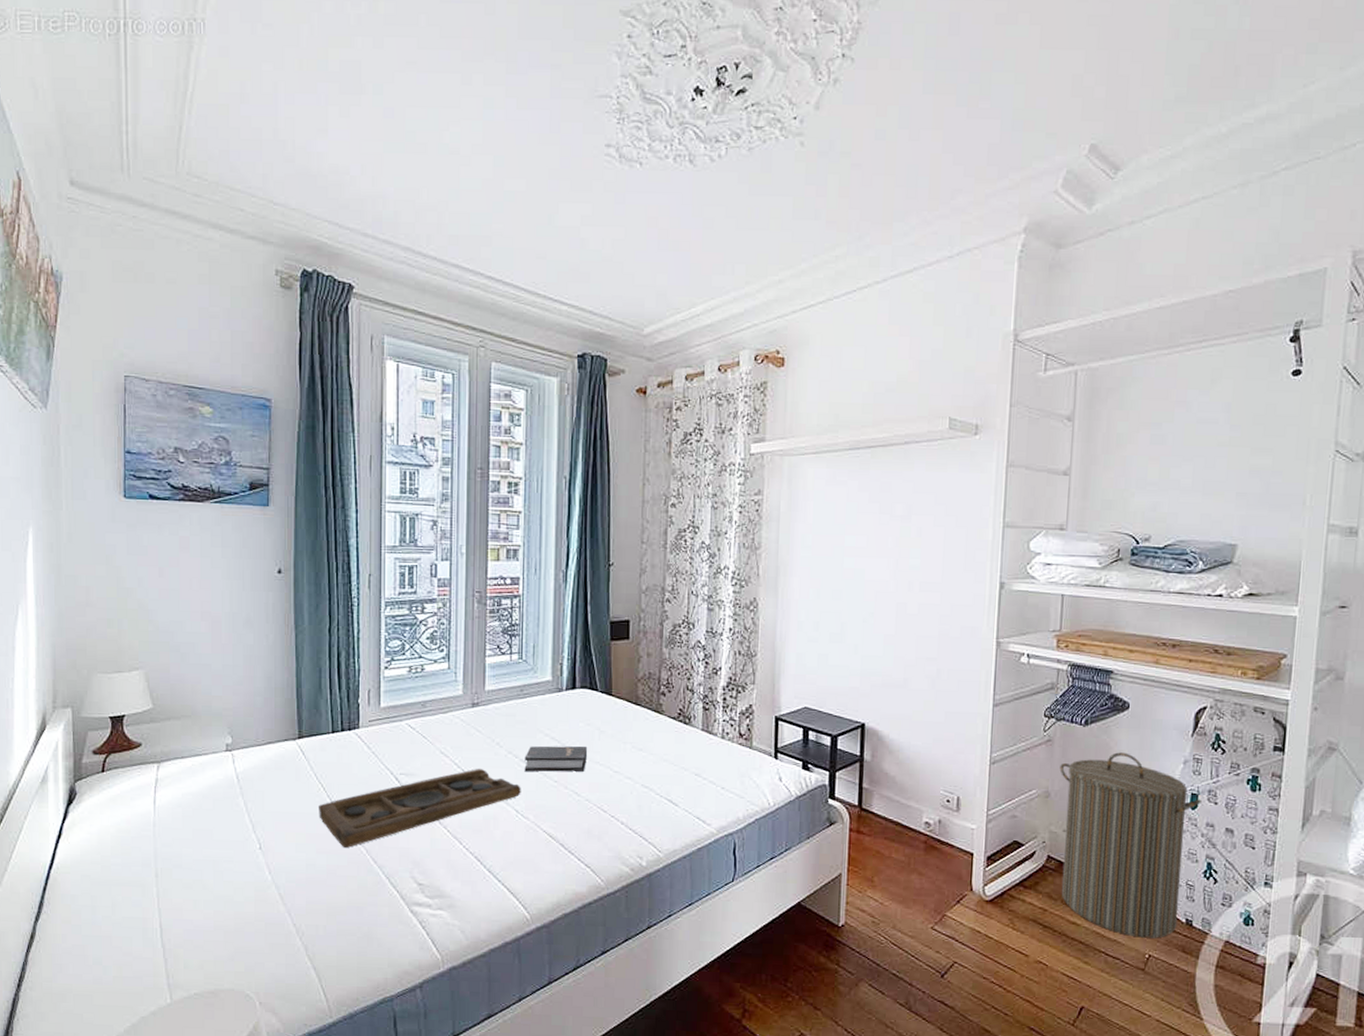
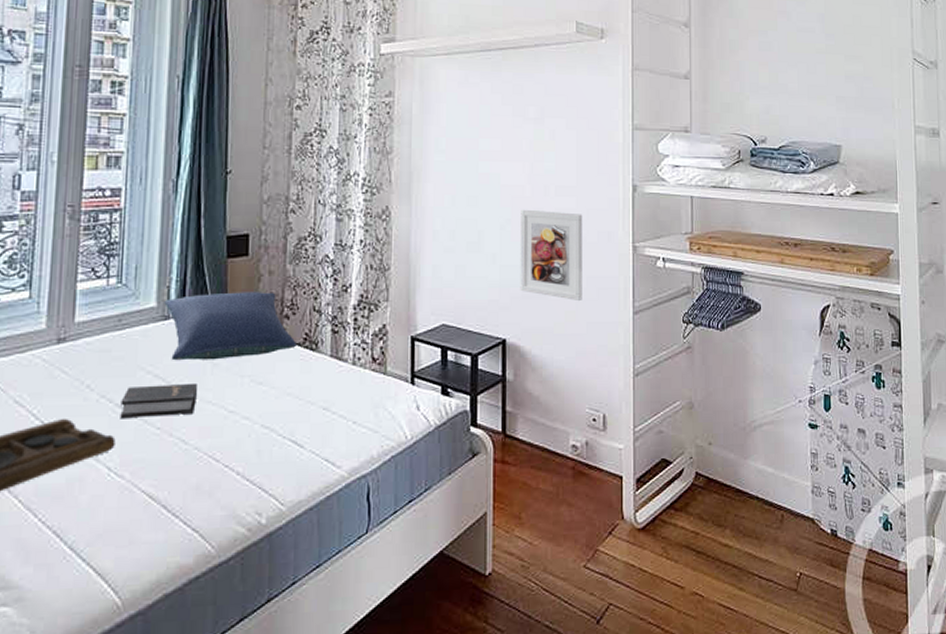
pillow: none [558,670,671,728] -> present [164,292,296,361]
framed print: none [880,603,946,692] -> present [520,209,583,302]
laundry hamper: present [1059,752,1202,938] -> none [701,356,834,555]

